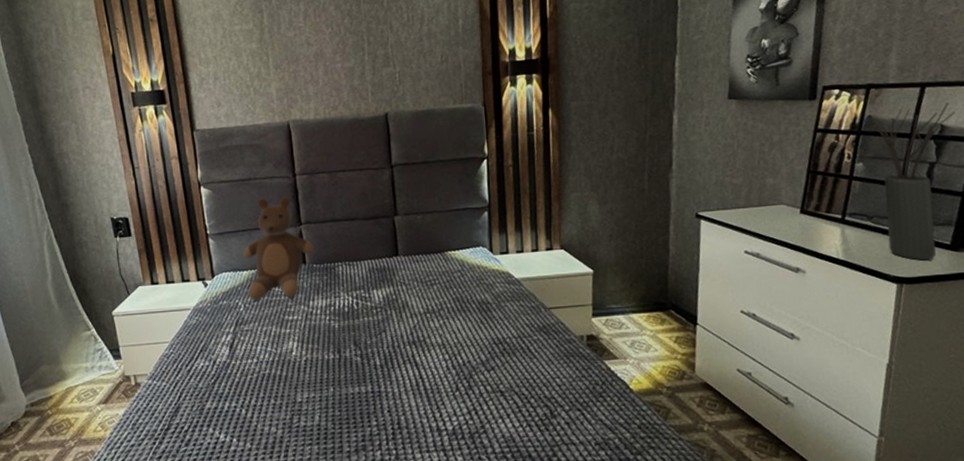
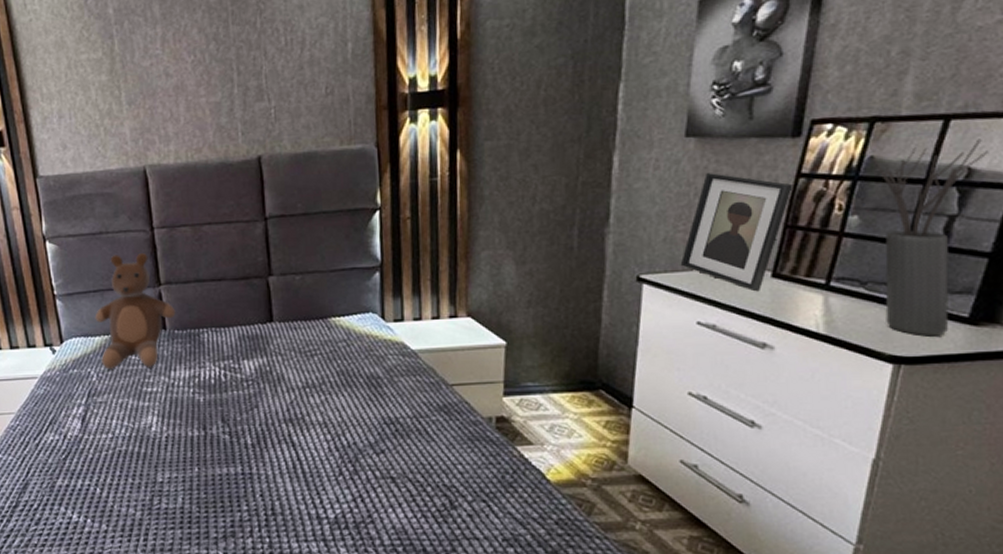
picture frame: none [729,128,813,226] -> present [680,173,793,292]

